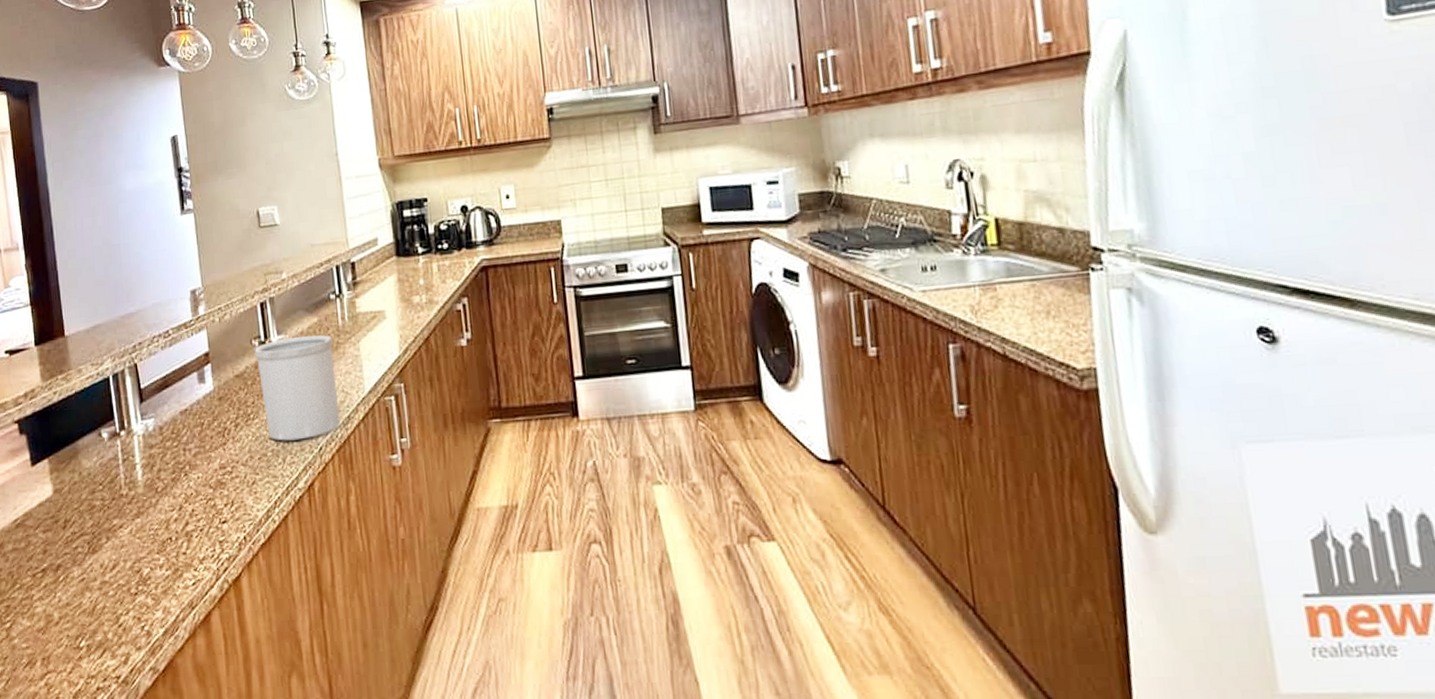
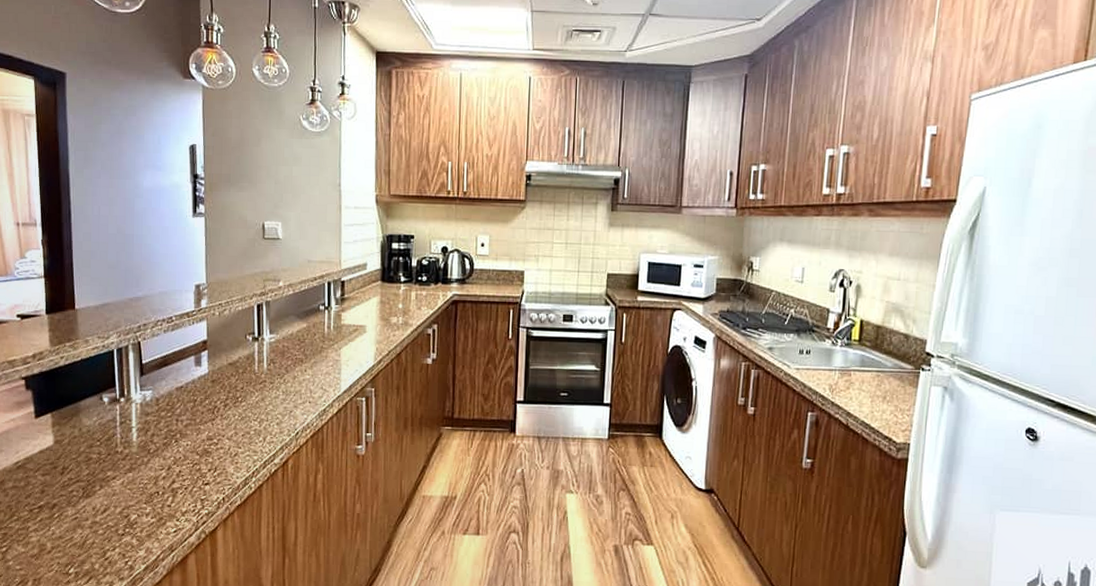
utensil holder: present [255,335,340,441] -> none [248,337,318,424]

